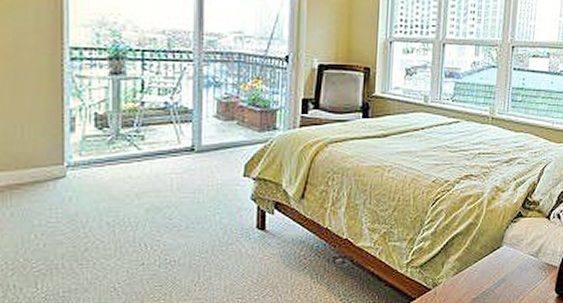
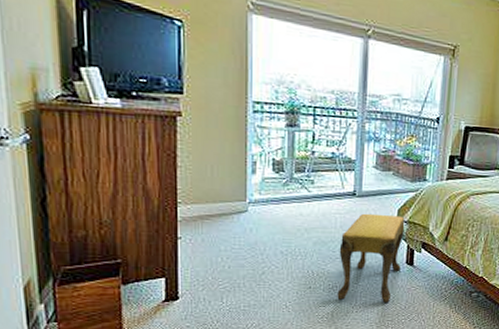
footstool: none [176,171,254,278] -> present [337,213,405,304]

